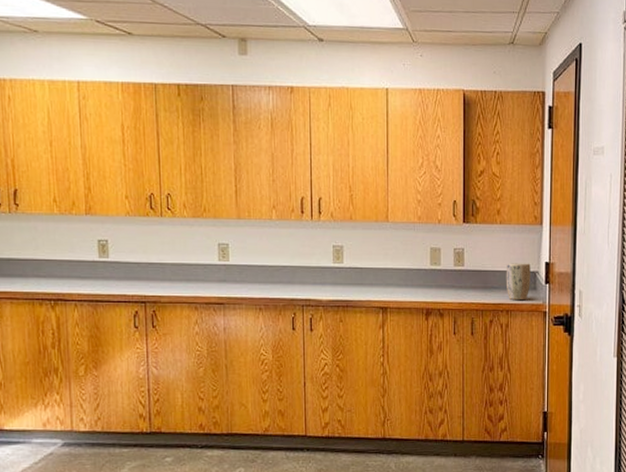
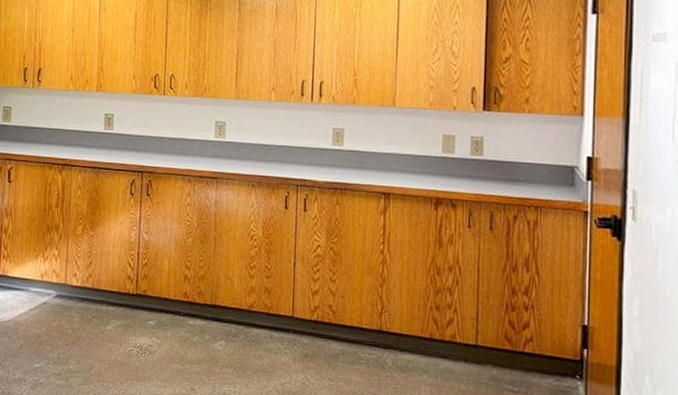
plant pot: present [506,263,531,301] -> none [535,155,567,197]

